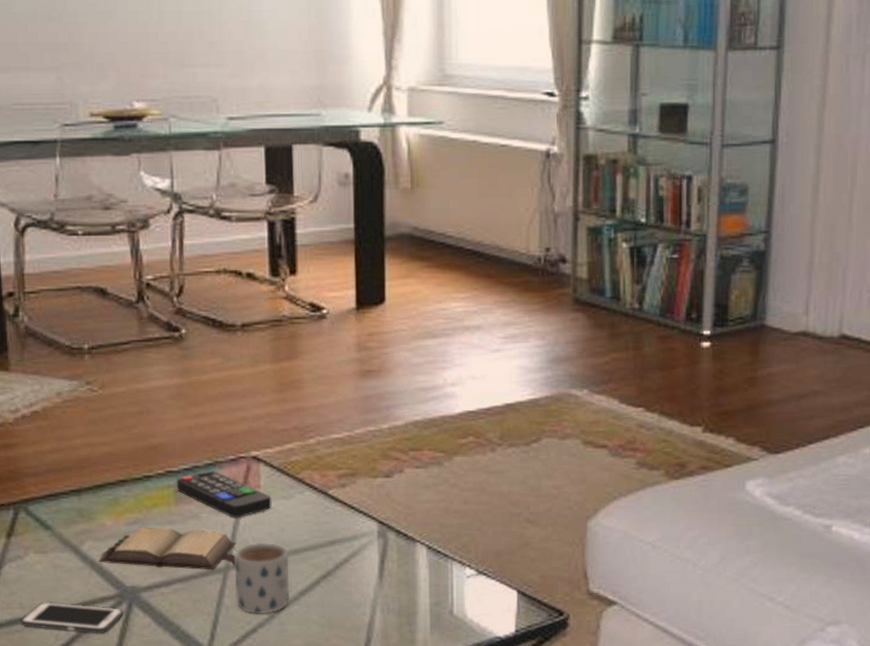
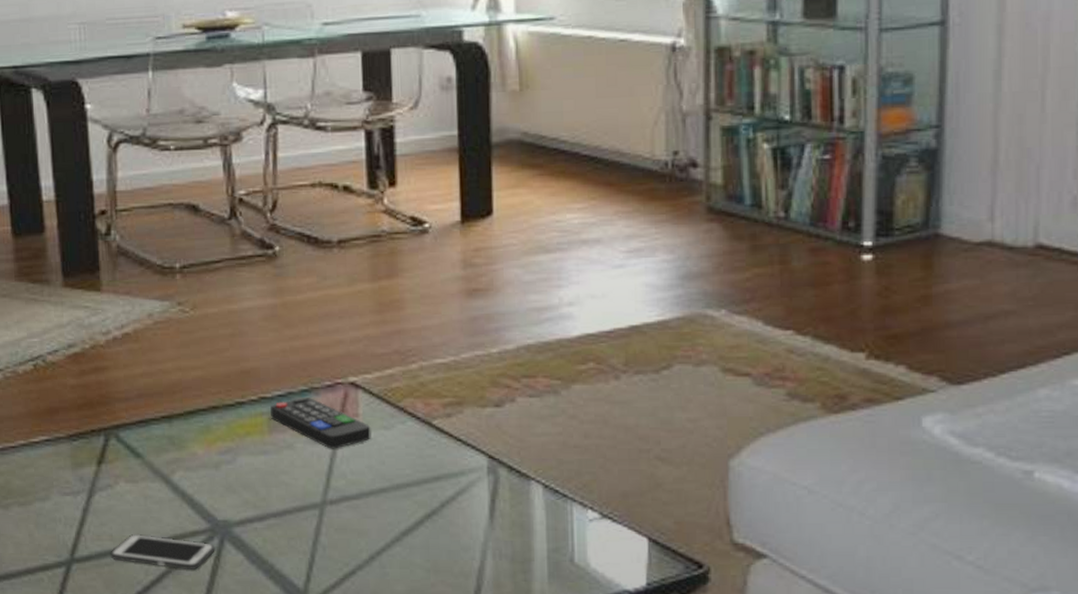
hardback book: present [98,527,237,570] -> none [190,457,334,505]
mug: present [234,542,290,614] -> none [331,476,392,555]

